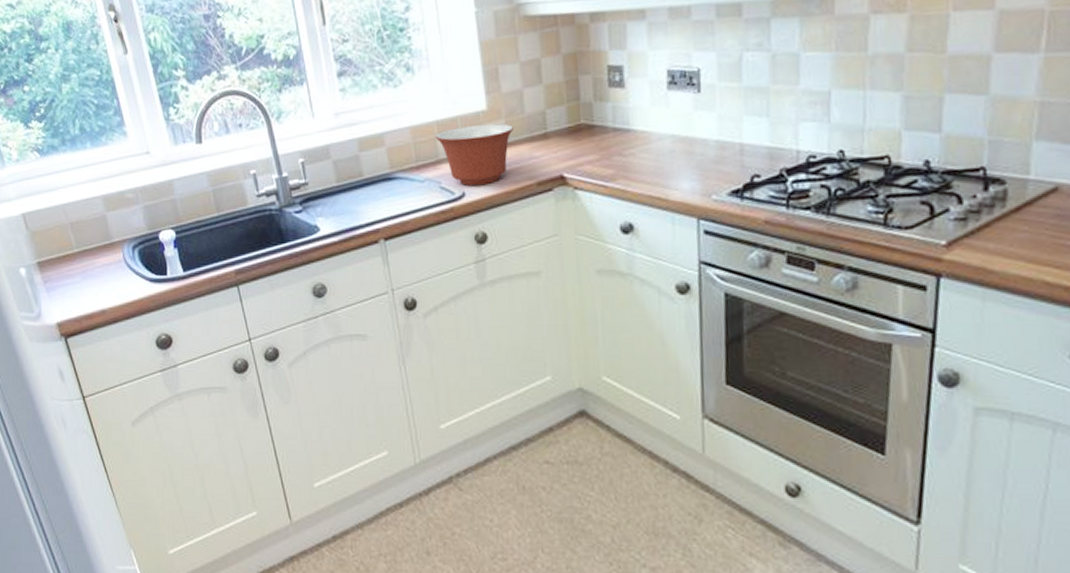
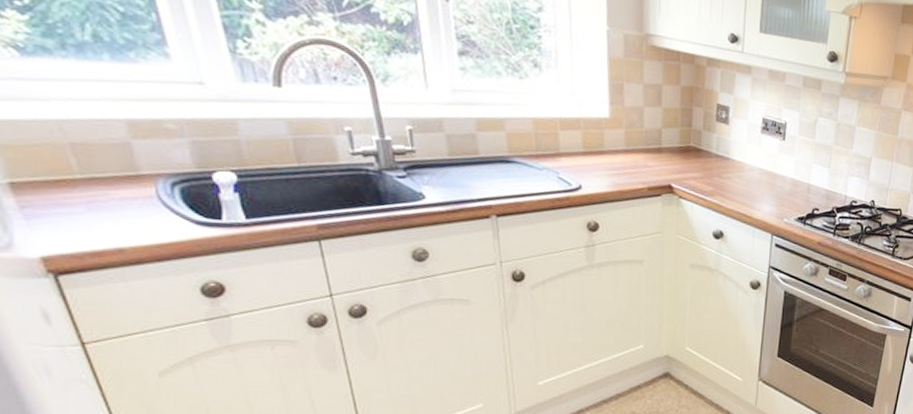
mixing bowl: present [435,123,515,186] -> none [557,128,633,182]

